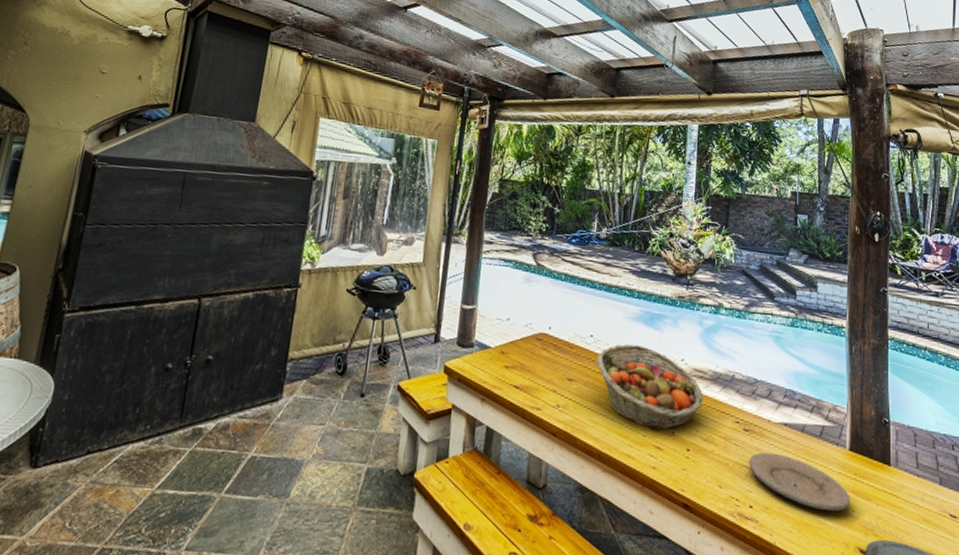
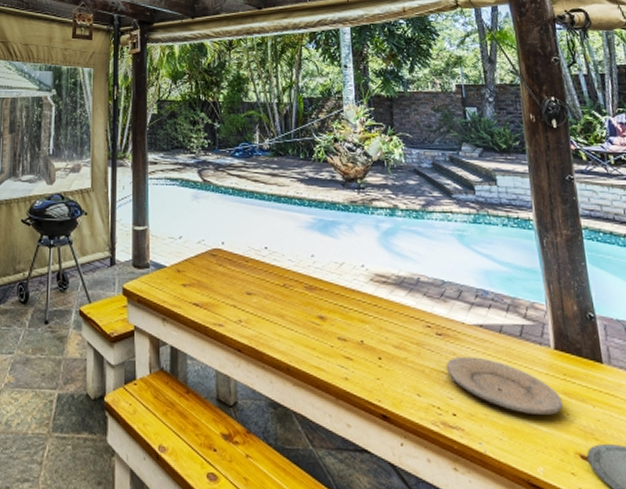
fruit basket: present [596,344,704,430] -> none [274,254,390,339]

